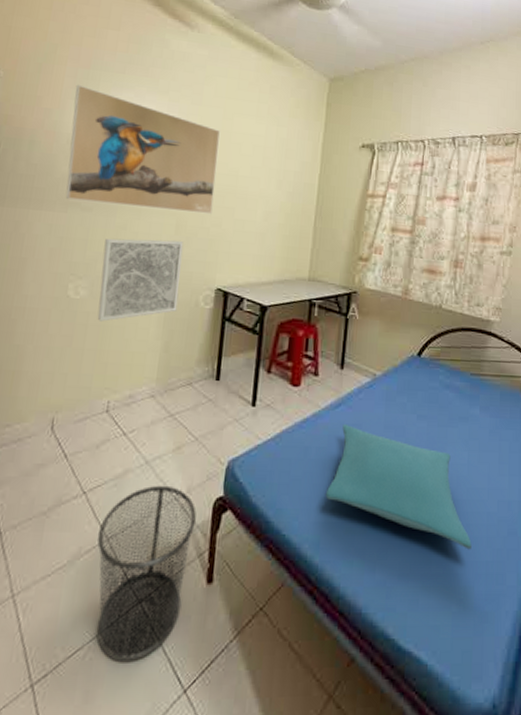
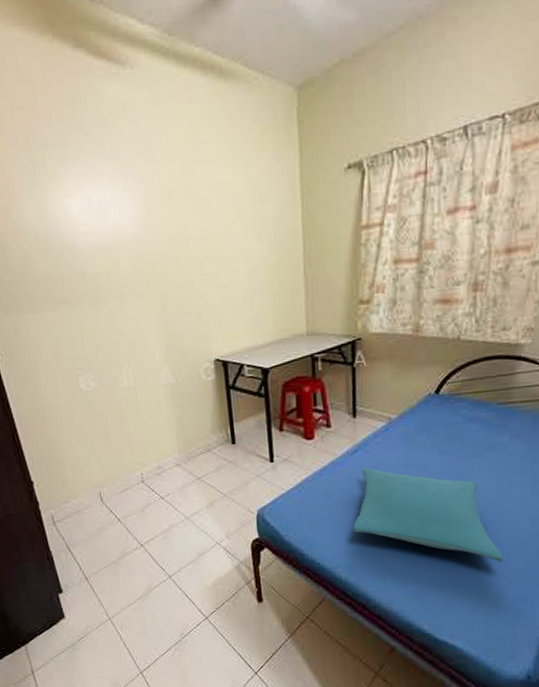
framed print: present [65,84,220,215] -> none [23,171,194,297]
waste bin: present [96,485,197,661] -> none [160,534,241,656]
wall art: present [97,238,184,322] -> none [99,318,182,407]

